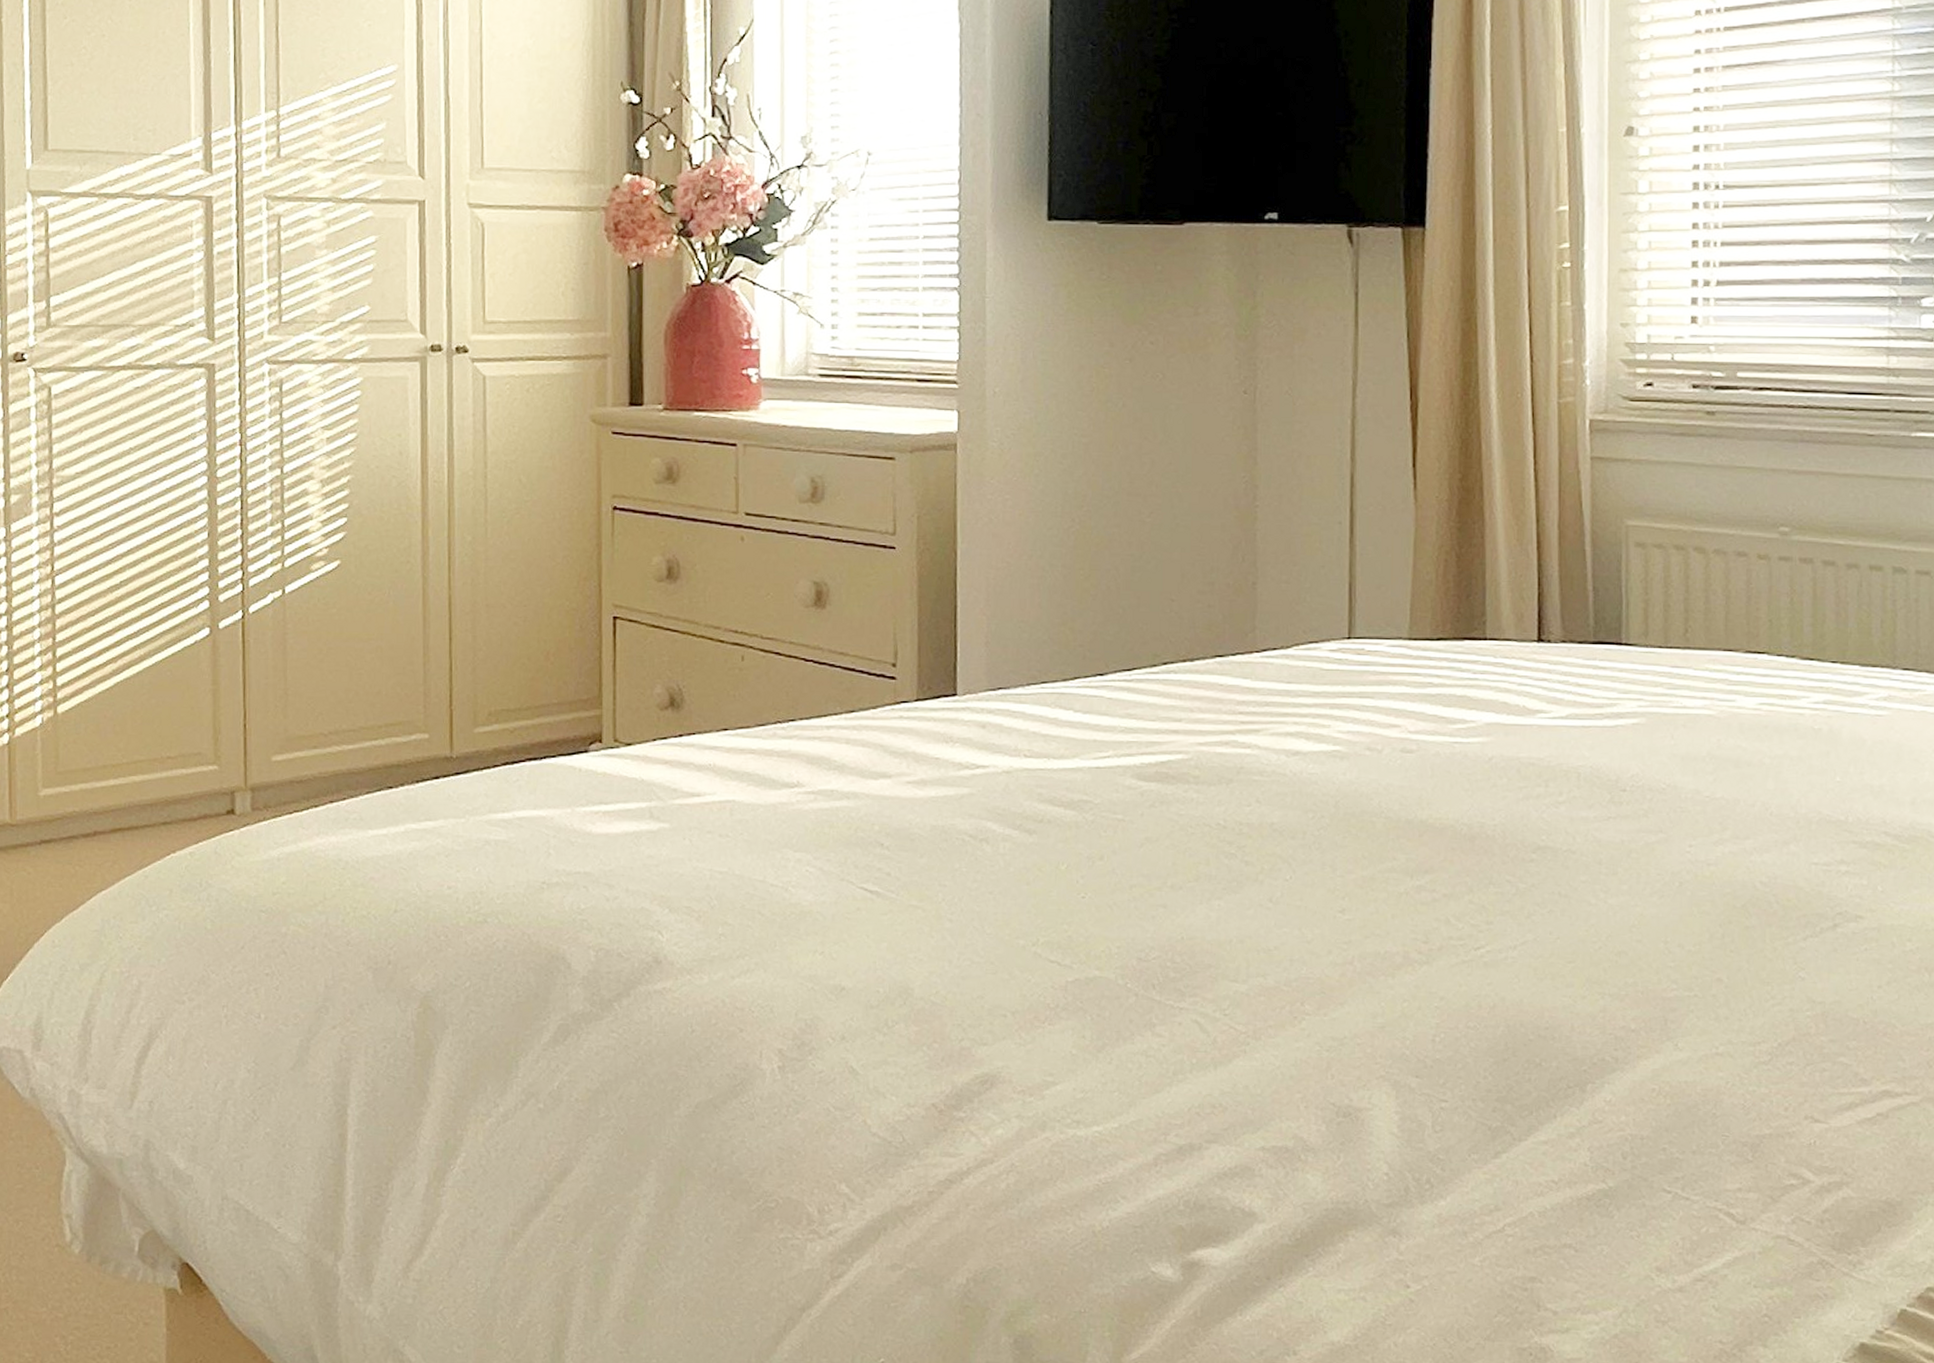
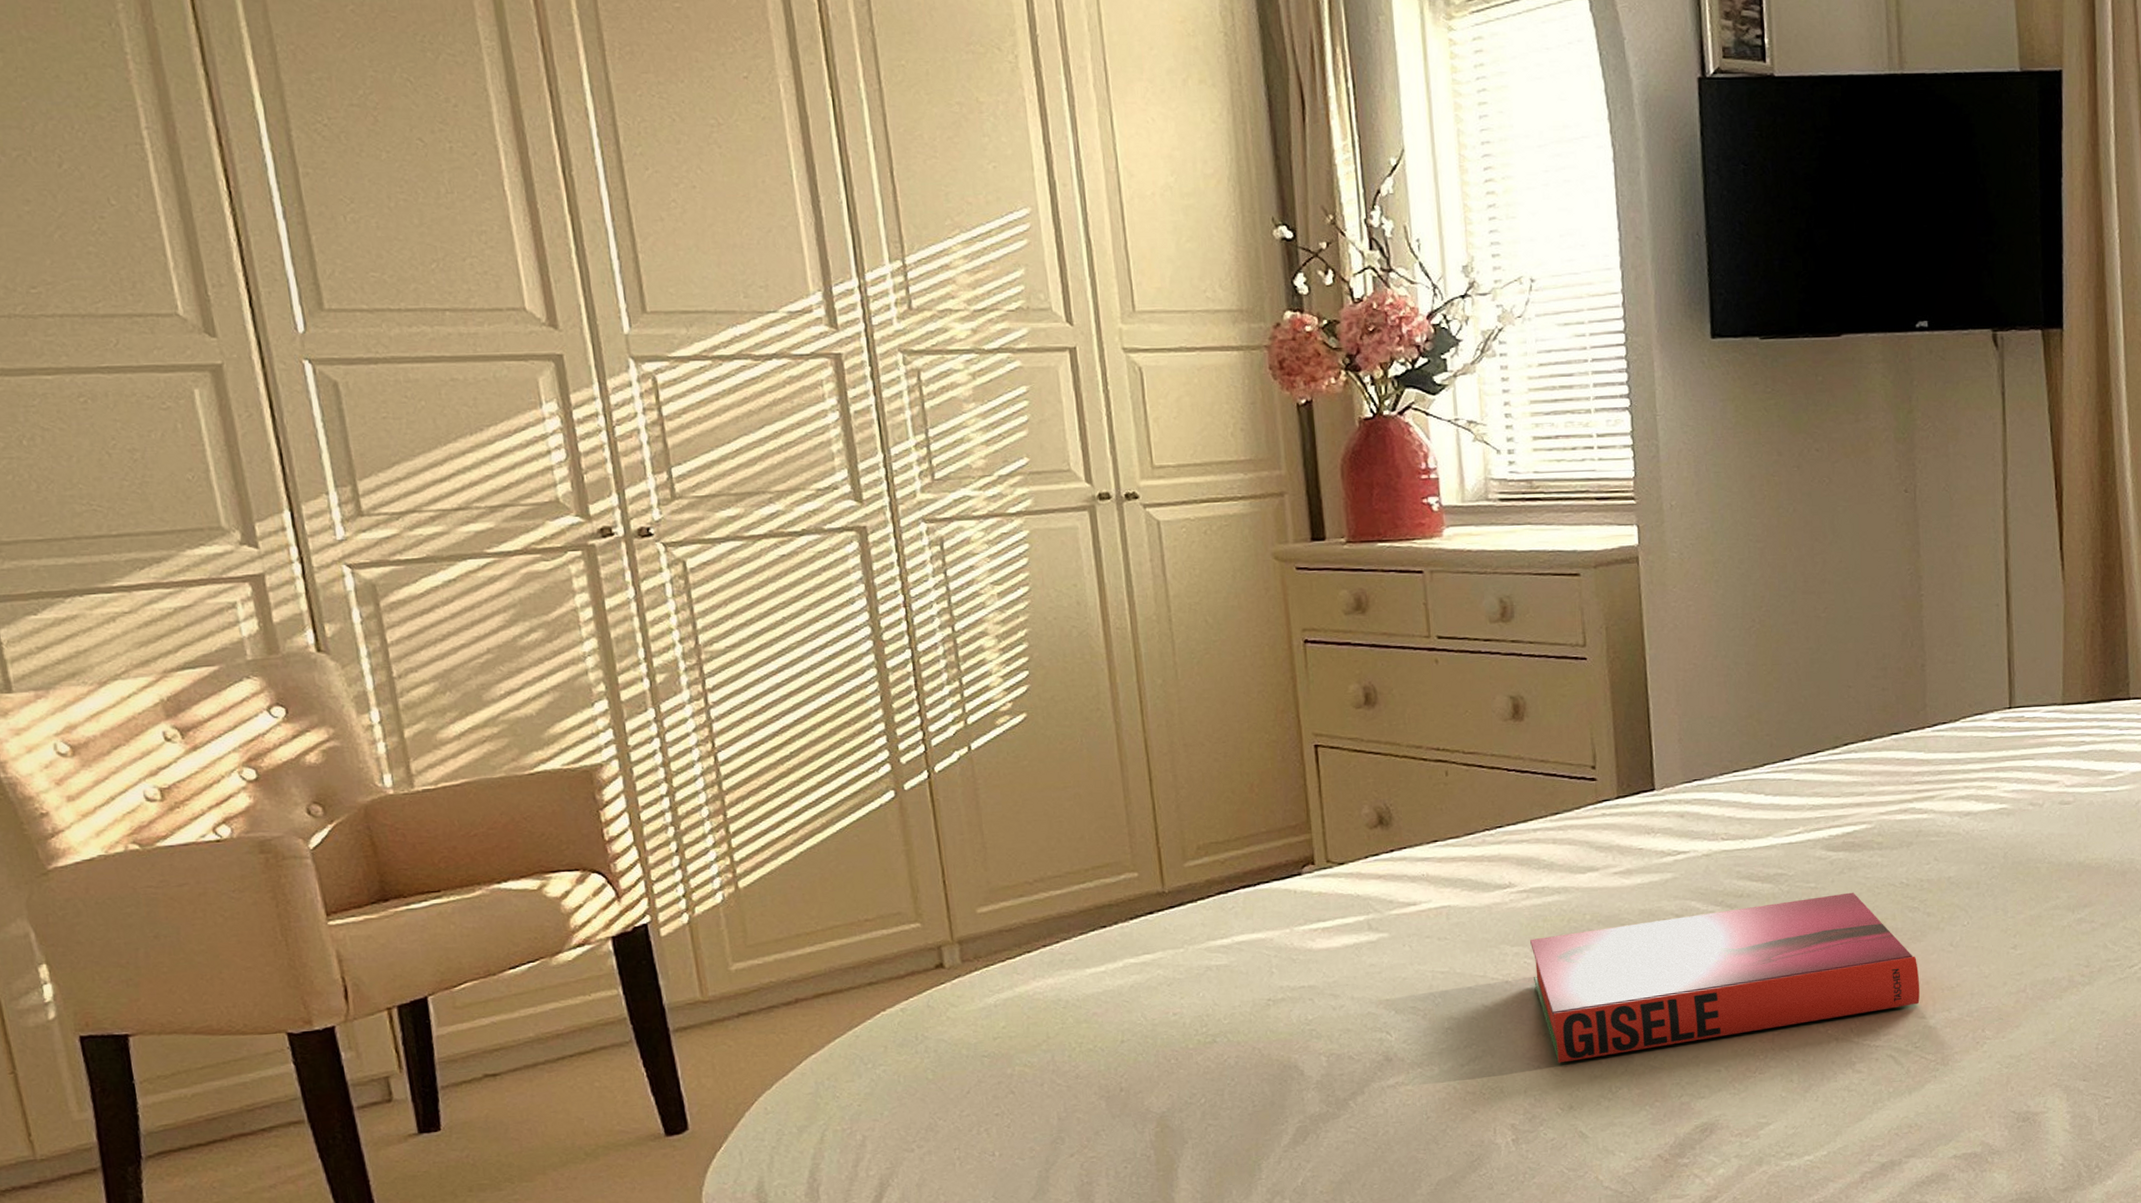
hardback book: none [814,829,1232,987] -> present [1530,892,1920,1063]

